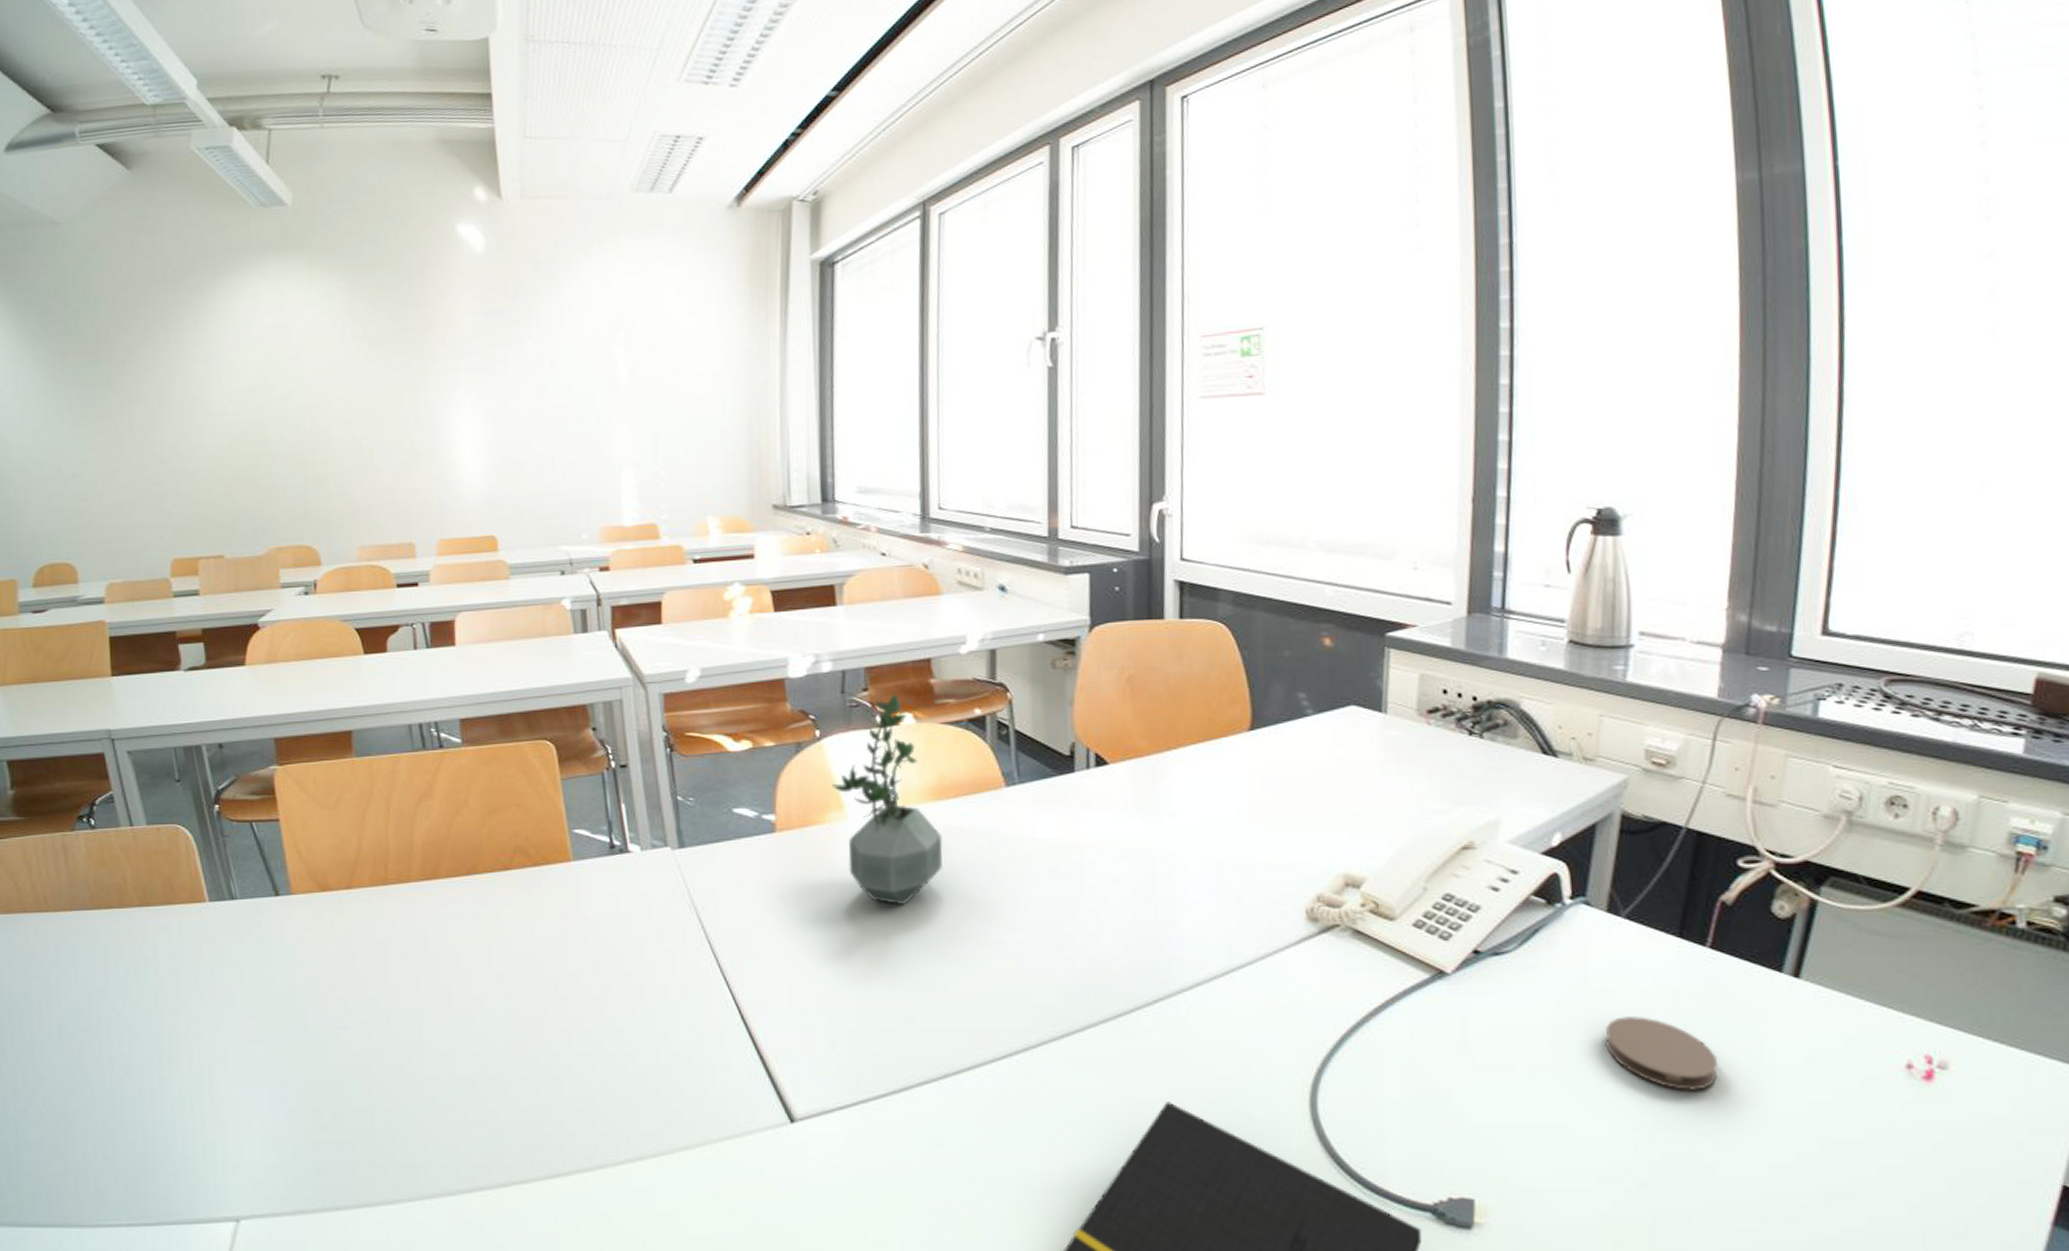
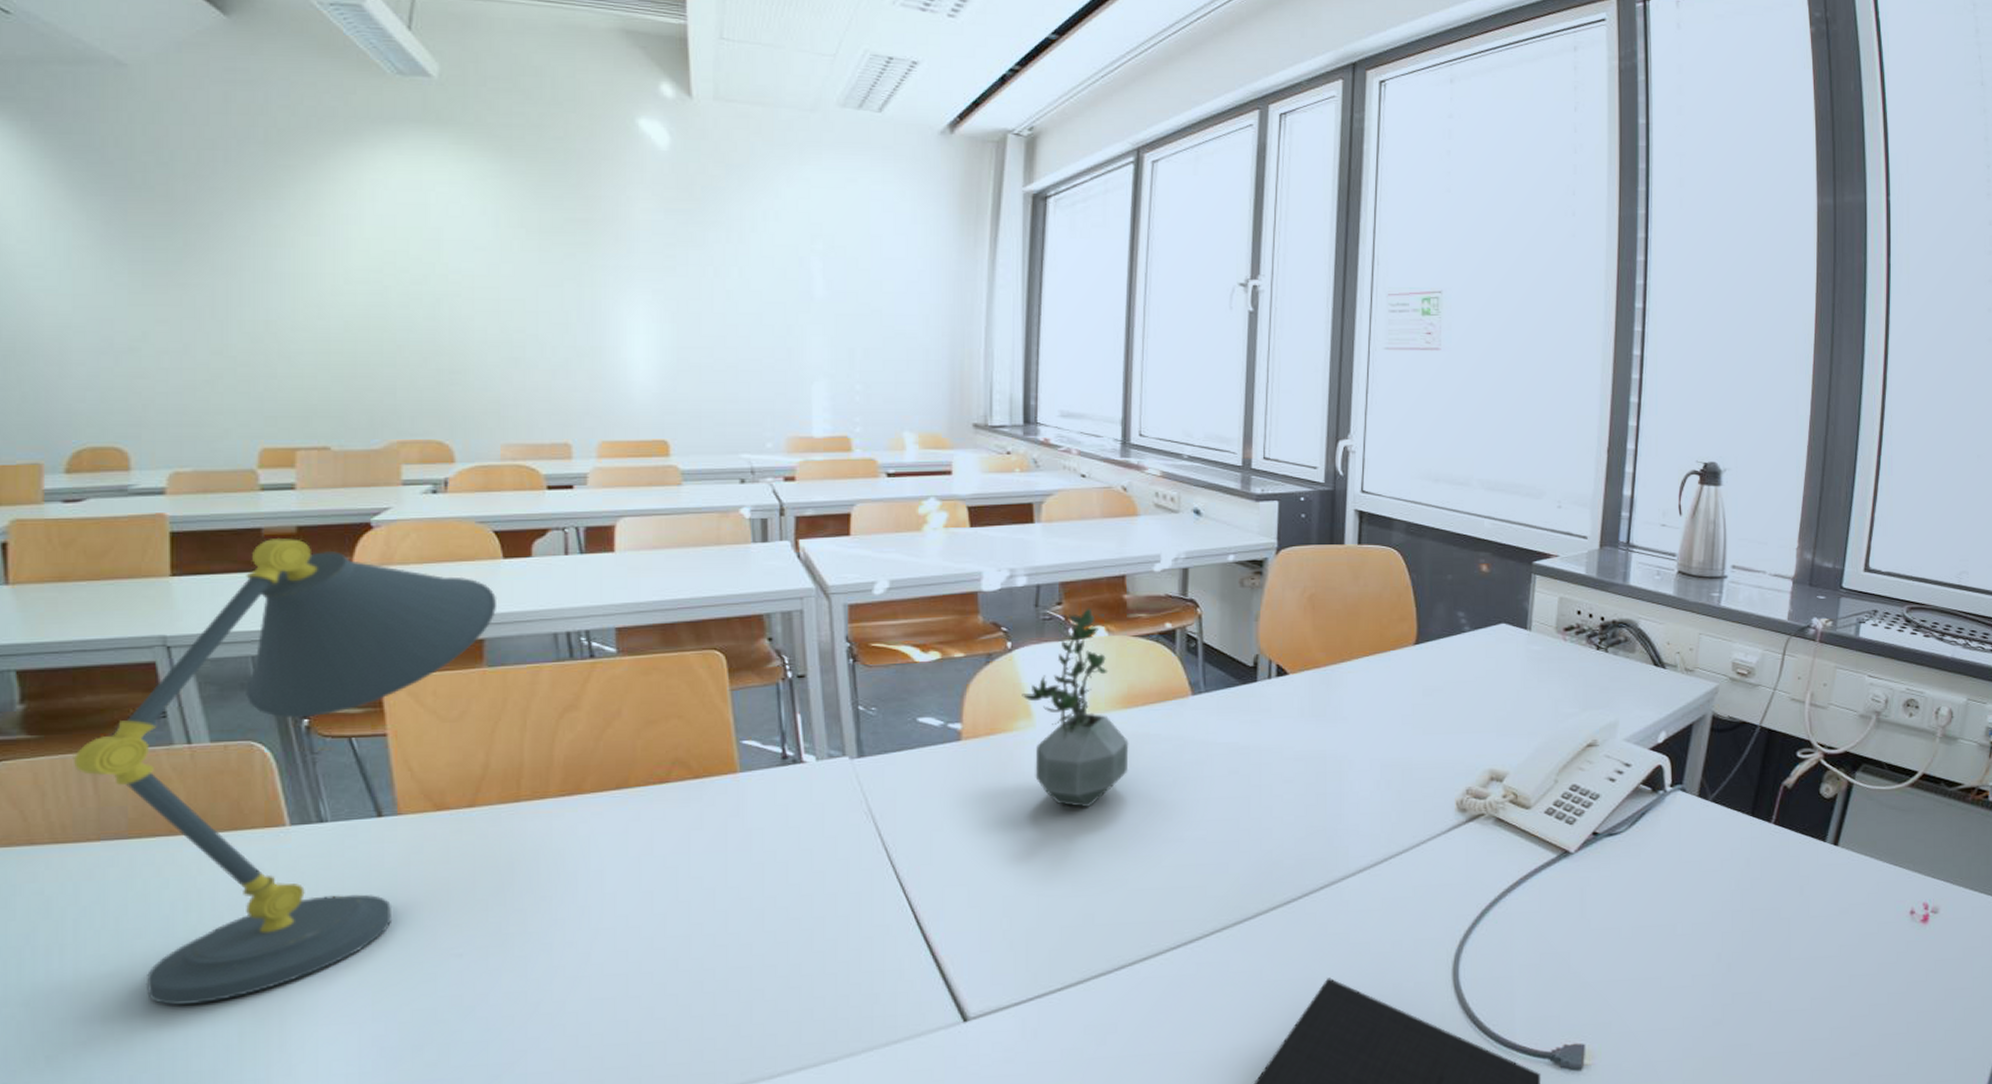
desk lamp: none [50,639,361,1059] -> present [74,537,498,1005]
coaster: present [1605,1017,1719,1090] -> none [1693,882,1777,941]

